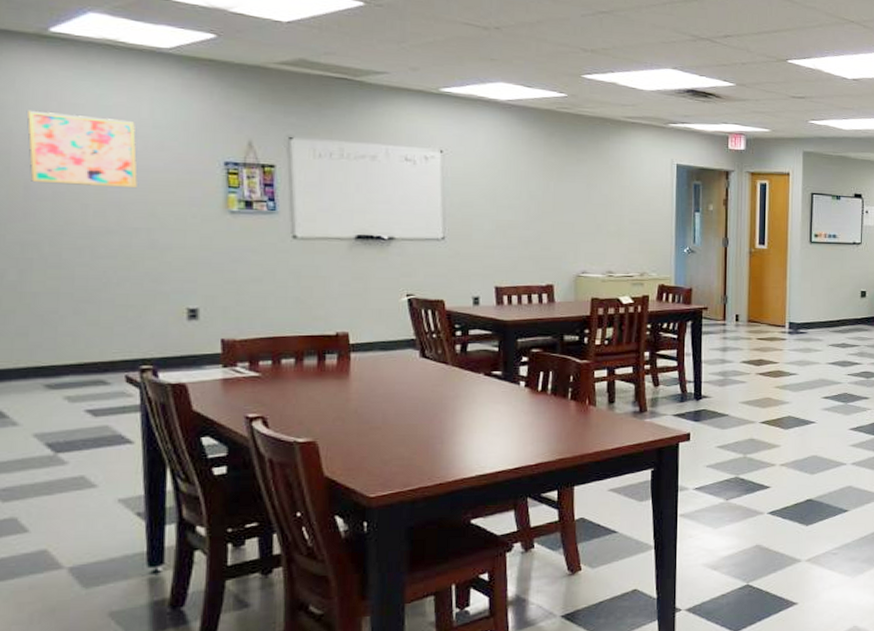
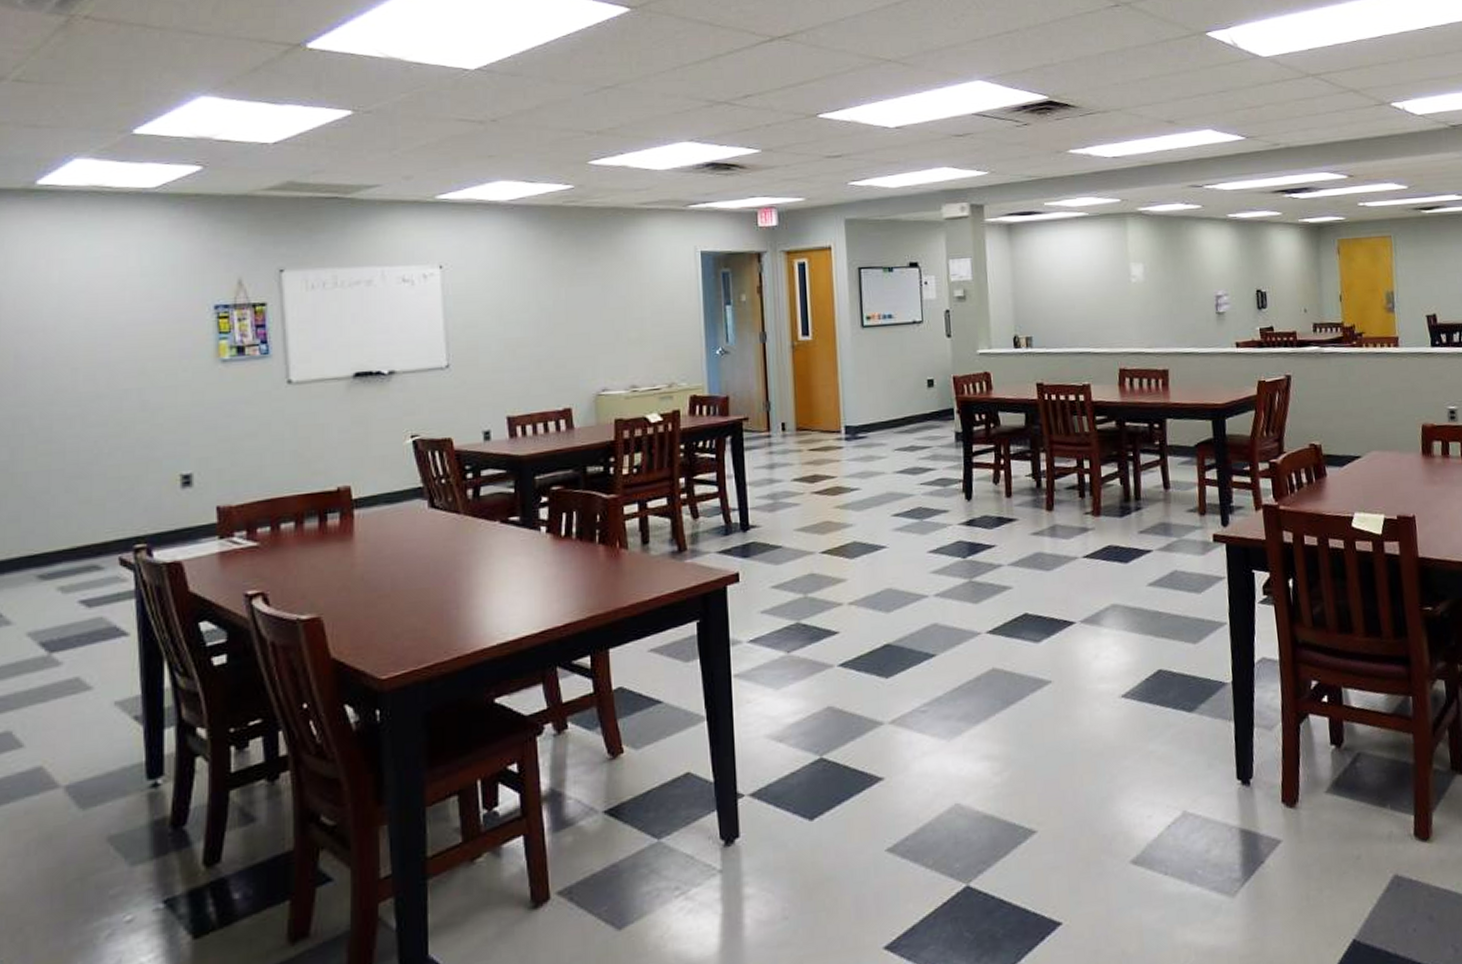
wall art: present [27,110,138,189] -> none [16,271,127,350]

